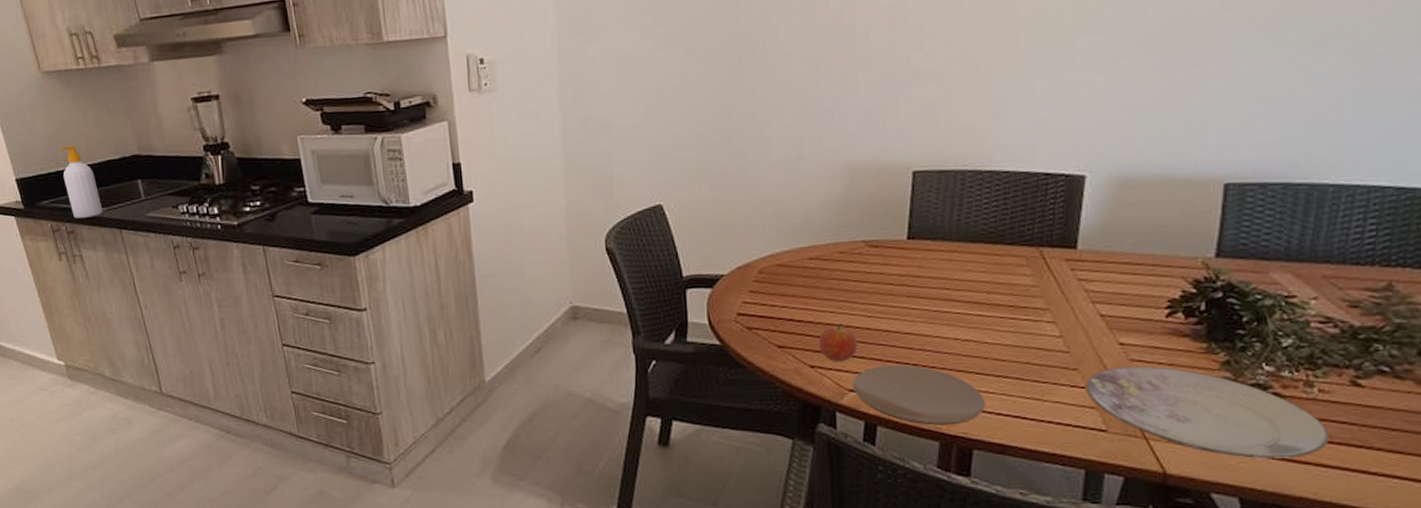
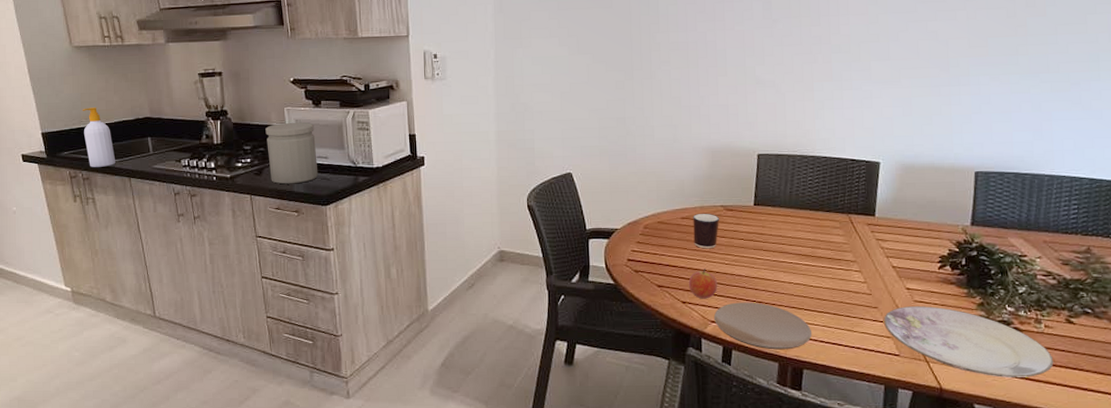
jar: none [276,153,343,232] -> present [265,122,319,185]
mug: none [824,251,861,298] -> present [693,213,720,249]

